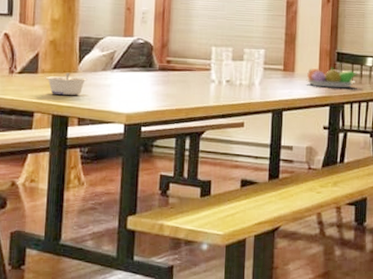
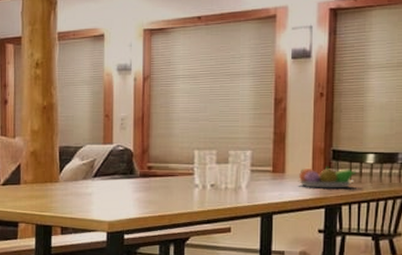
legume: present [45,72,88,96] -> none [27,182,69,206]

